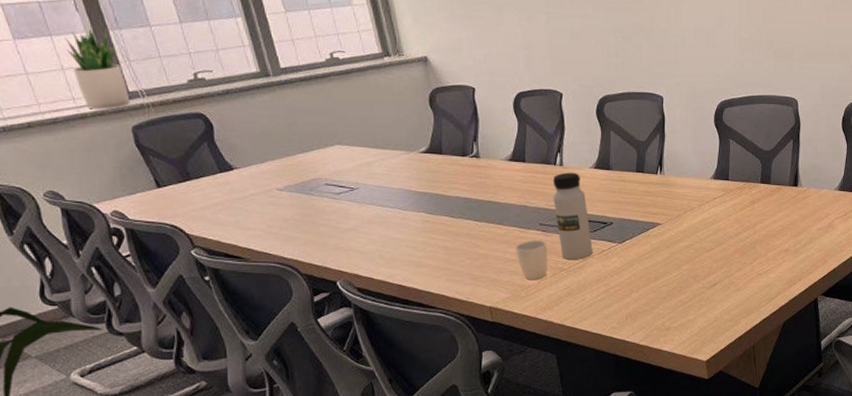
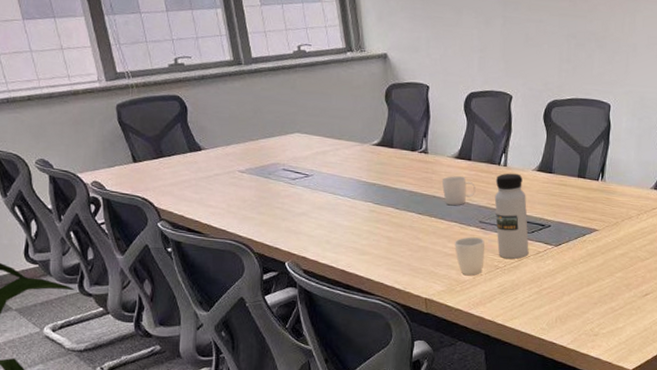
planter: present [65,25,130,110] -> none [66,11,117,88]
mug: none [496,179,533,210] -> present [441,176,476,206]

